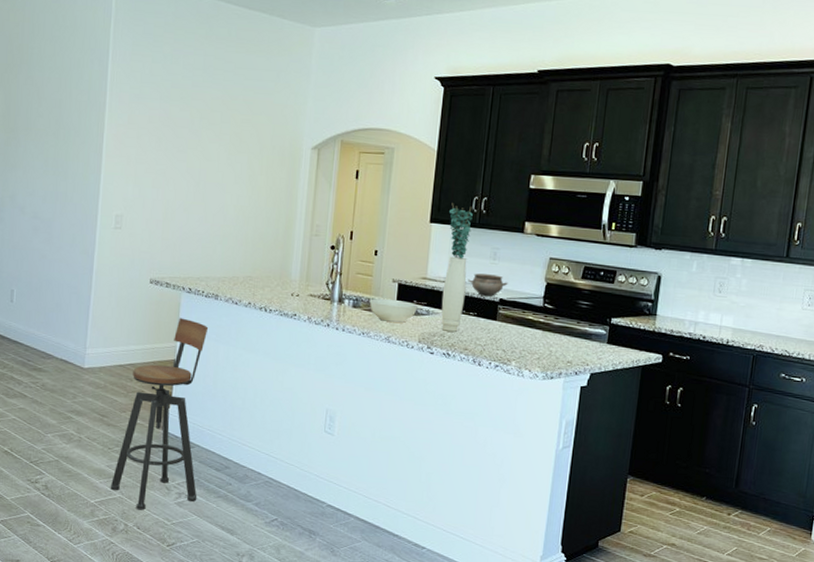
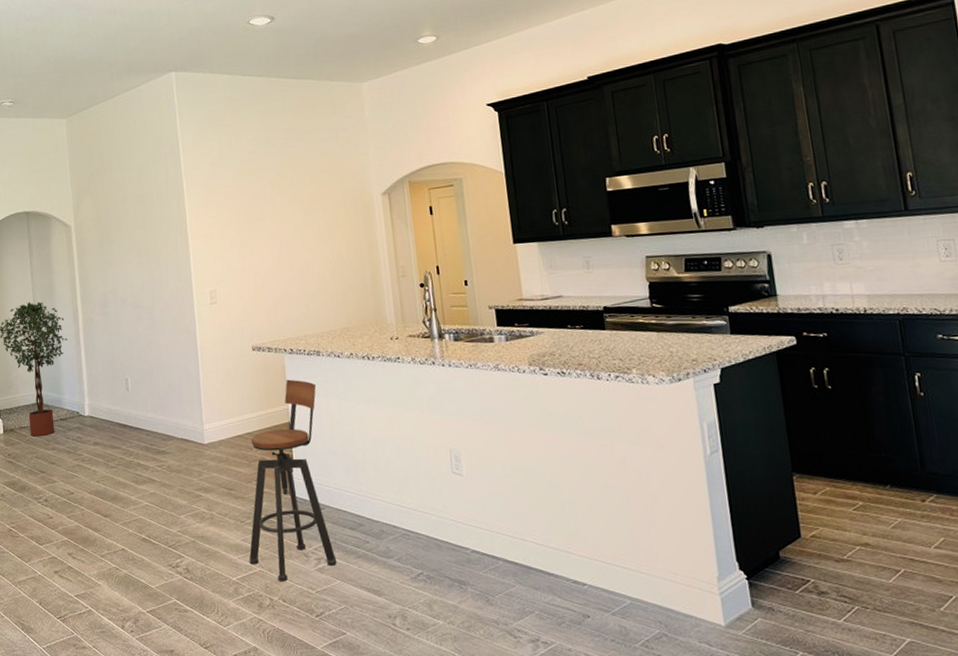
bowl: present [369,298,418,323] -> none [469,325,520,350]
vase: present [441,203,473,332] -> none [531,220,568,349]
cooking pot: present [468,273,508,296] -> none [566,283,608,307]

